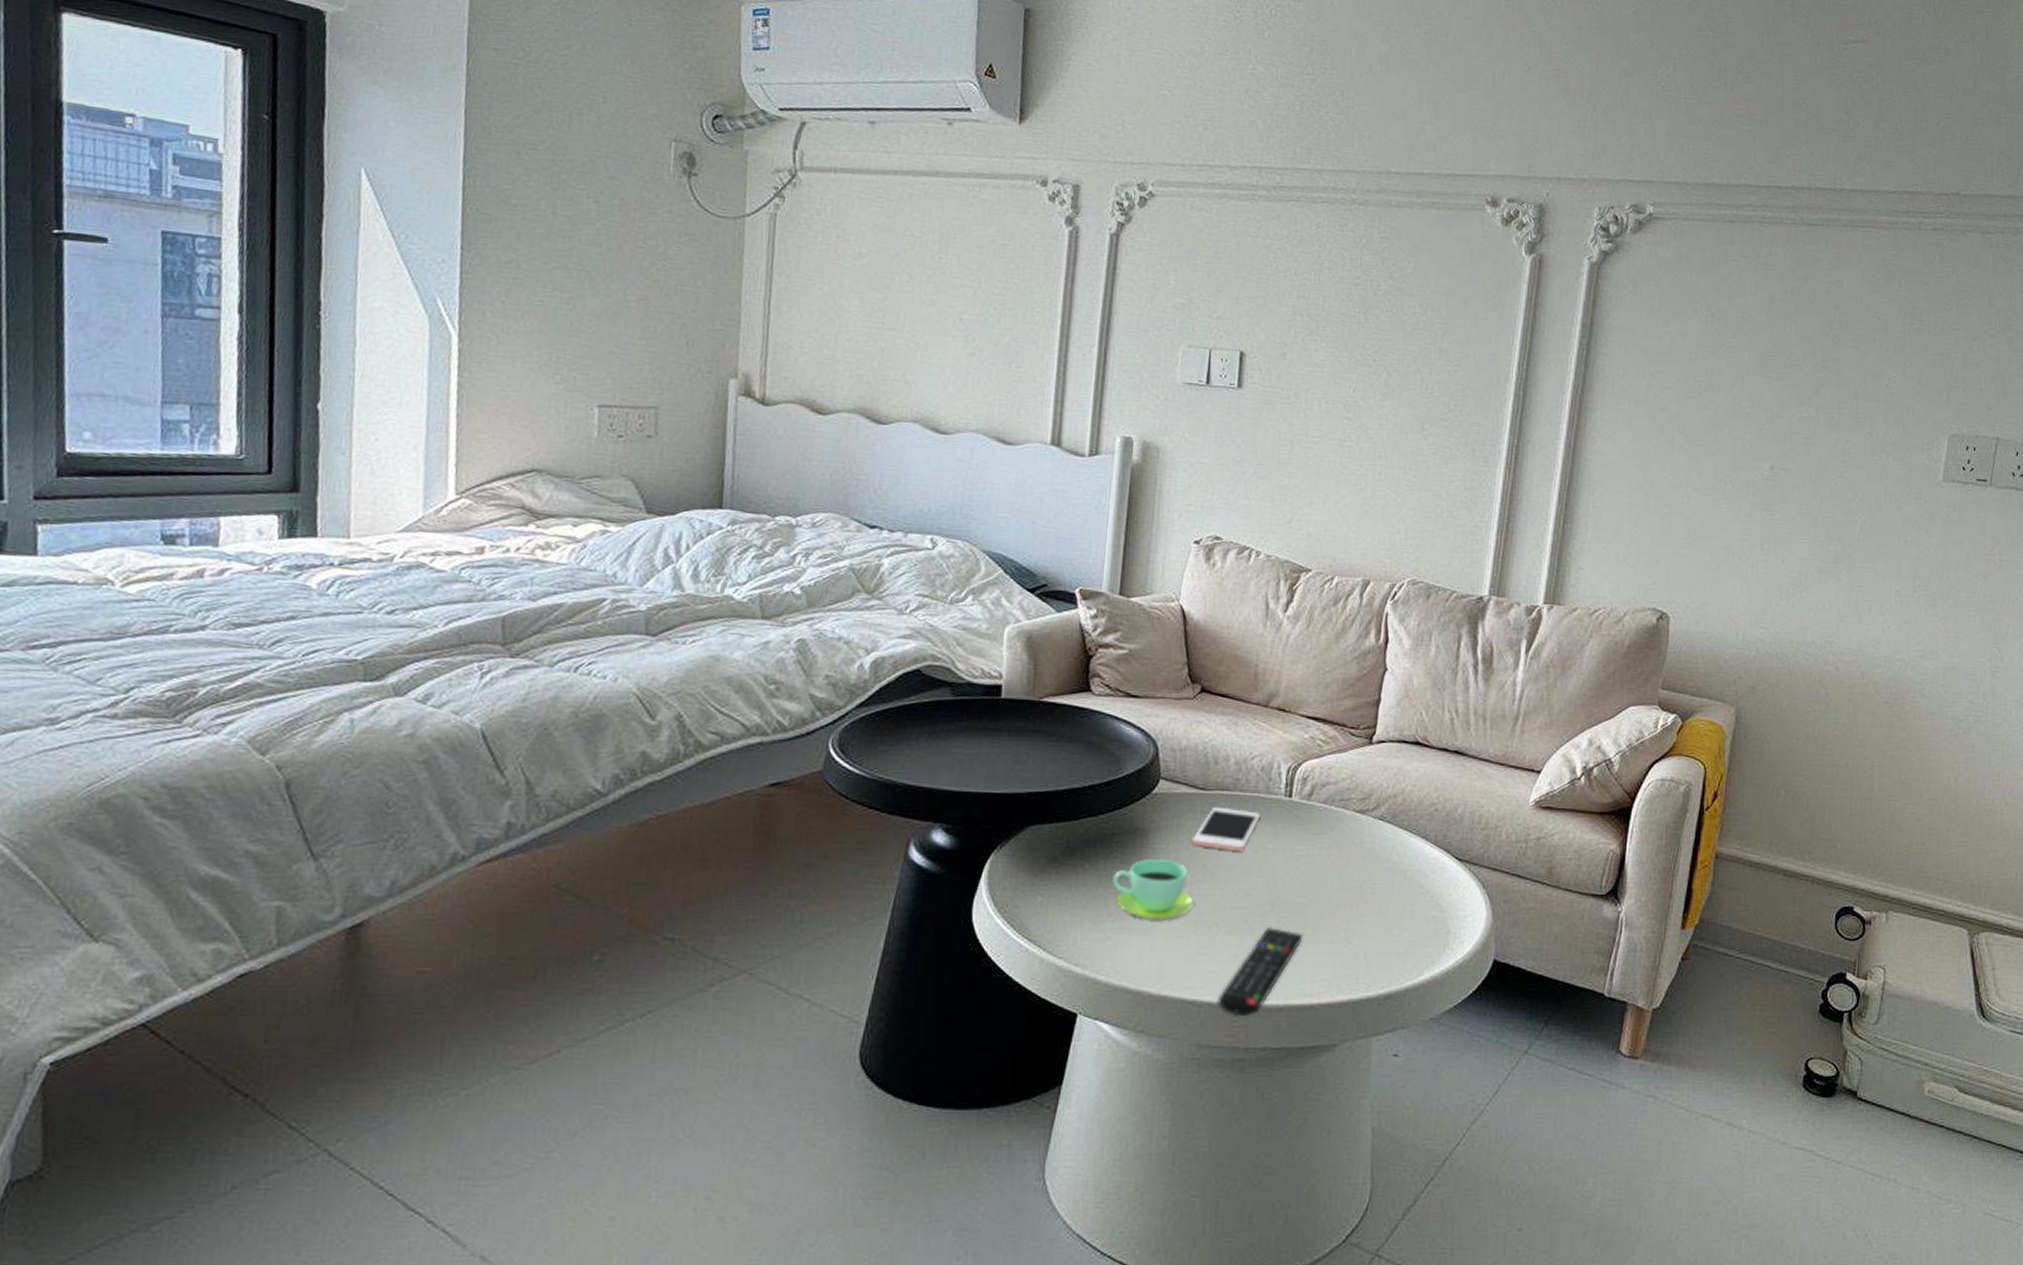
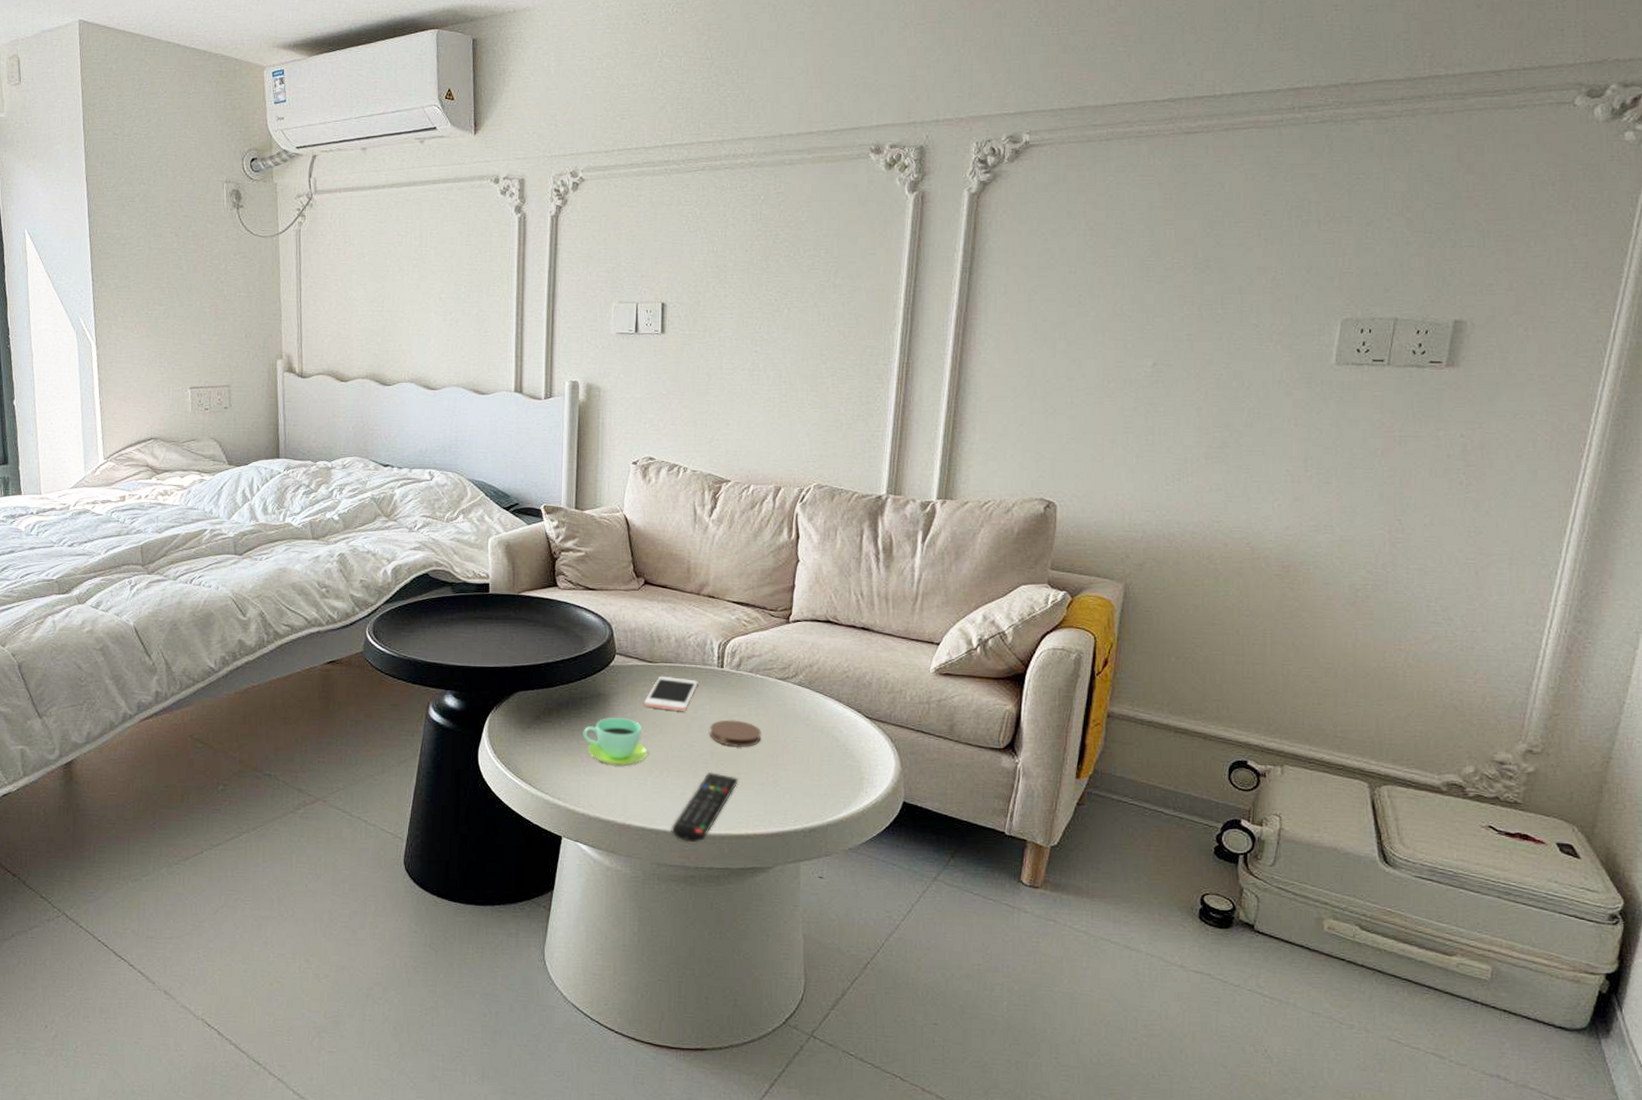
coaster: none [1270,861,1334,897] -> present [709,719,762,748]

